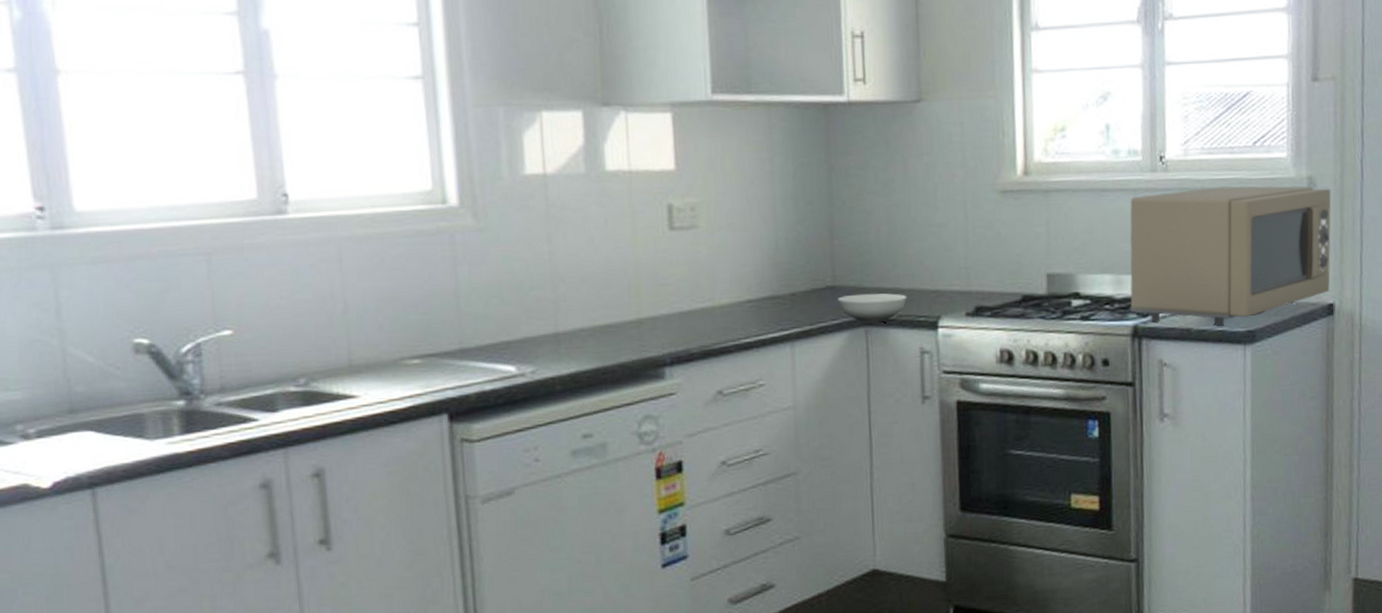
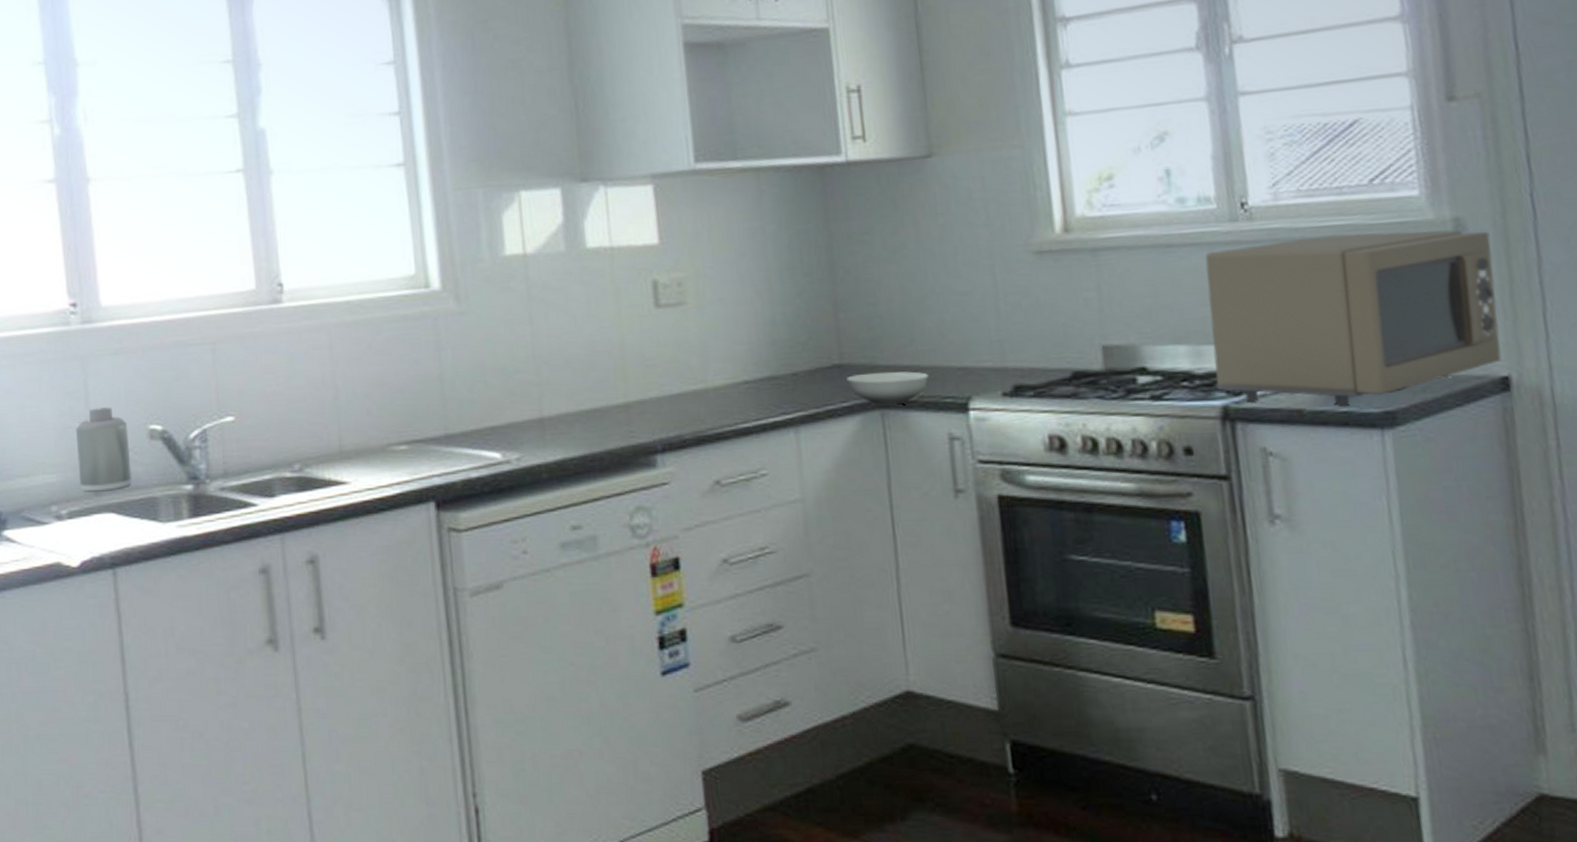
soap dispenser: none [44,318,115,411] -> present [75,406,133,493]

